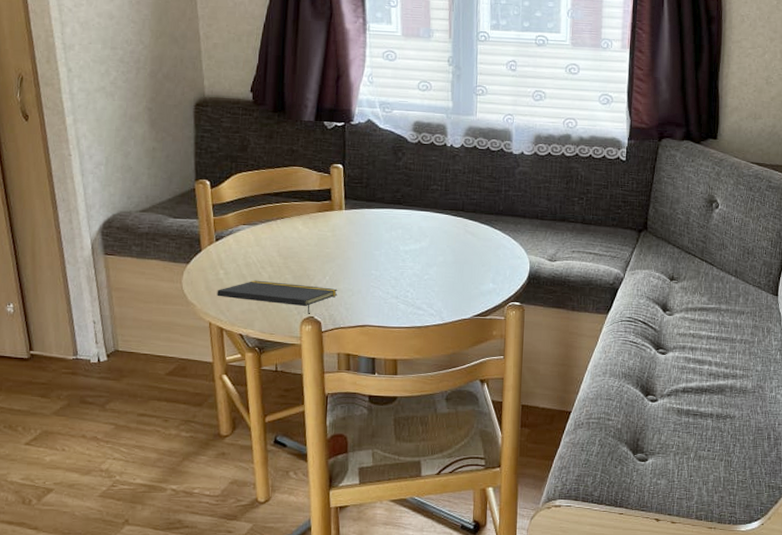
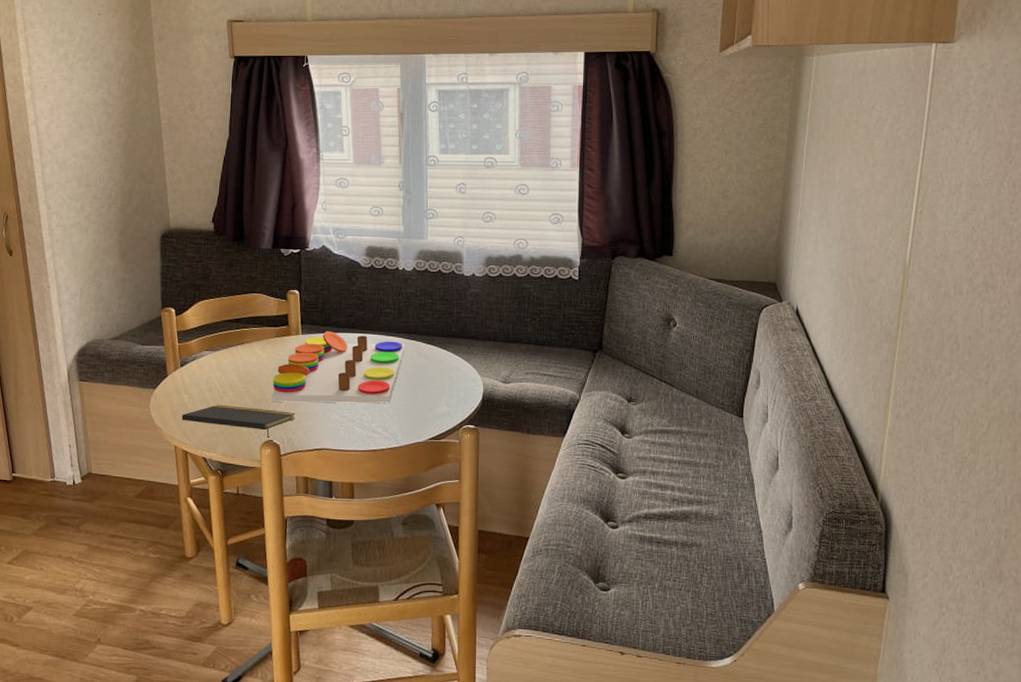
board game: none [312,207,452,280] -> present [271,331,405,403]

